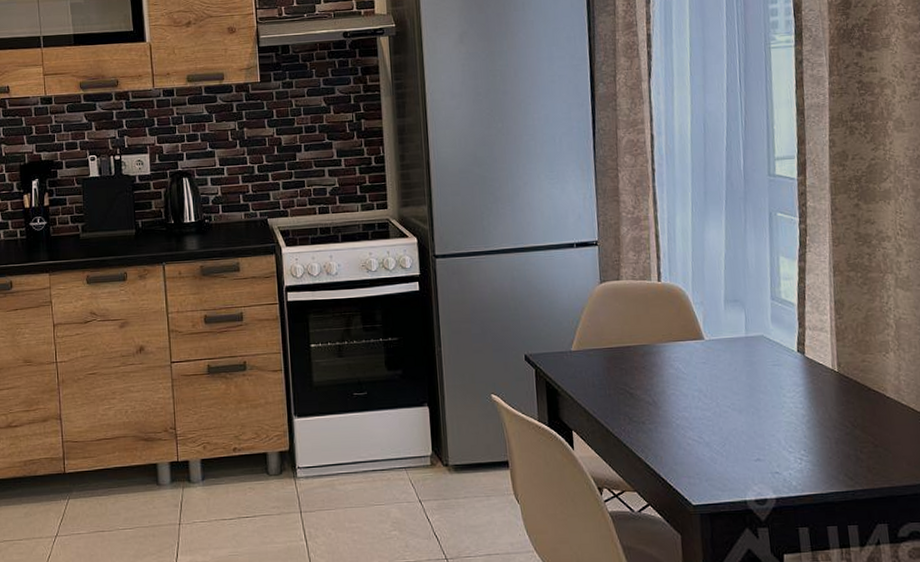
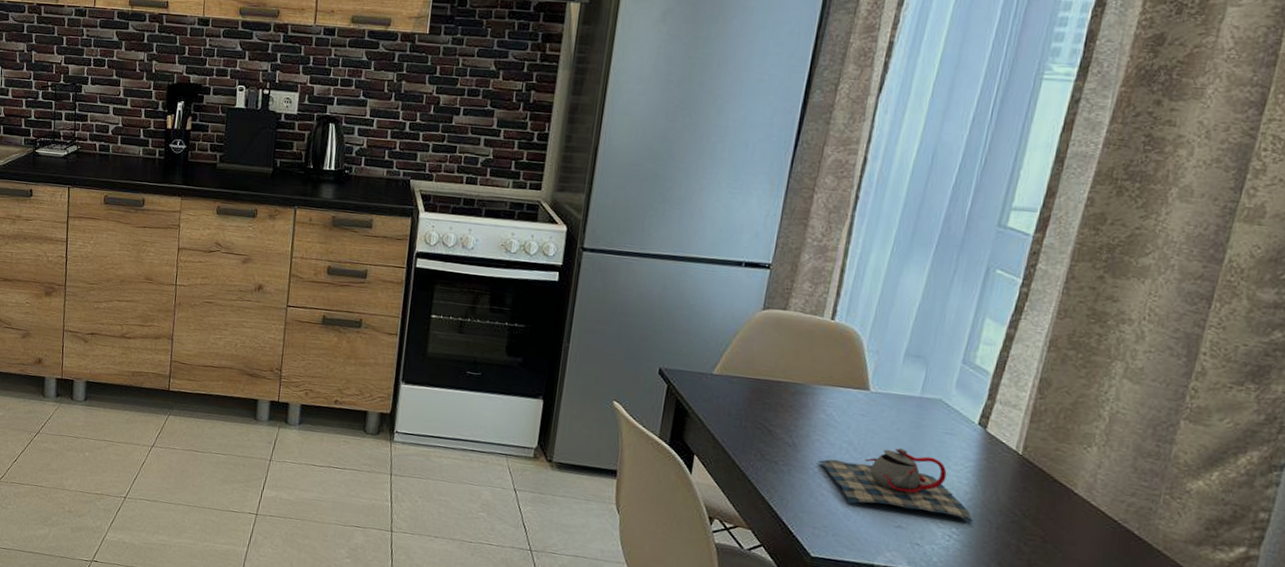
teapot: none [677,387,816,448] -> present [818,448,974,522]

